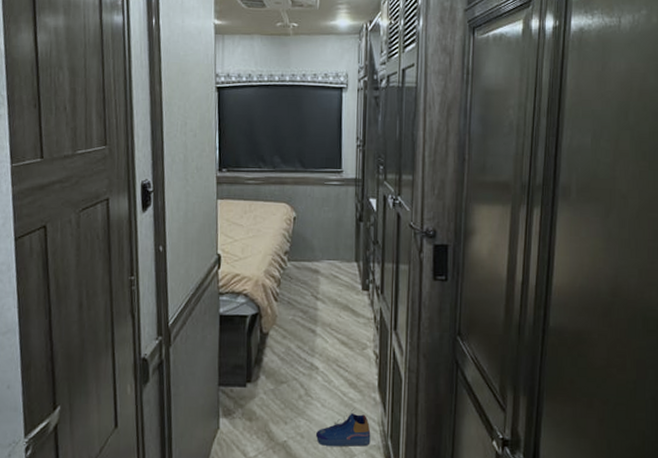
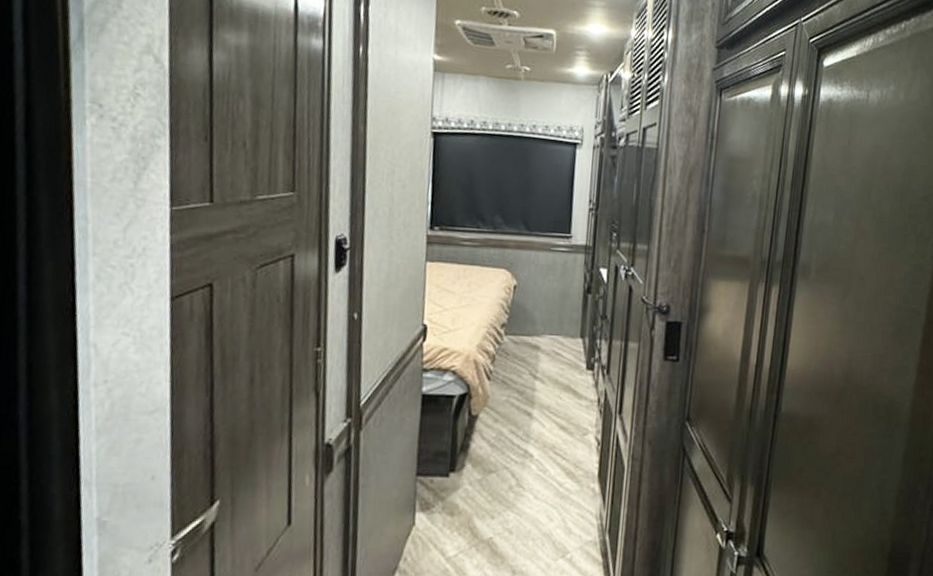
athletic shoe: present [315,408,371,447] -> none [525,500,588,543]

